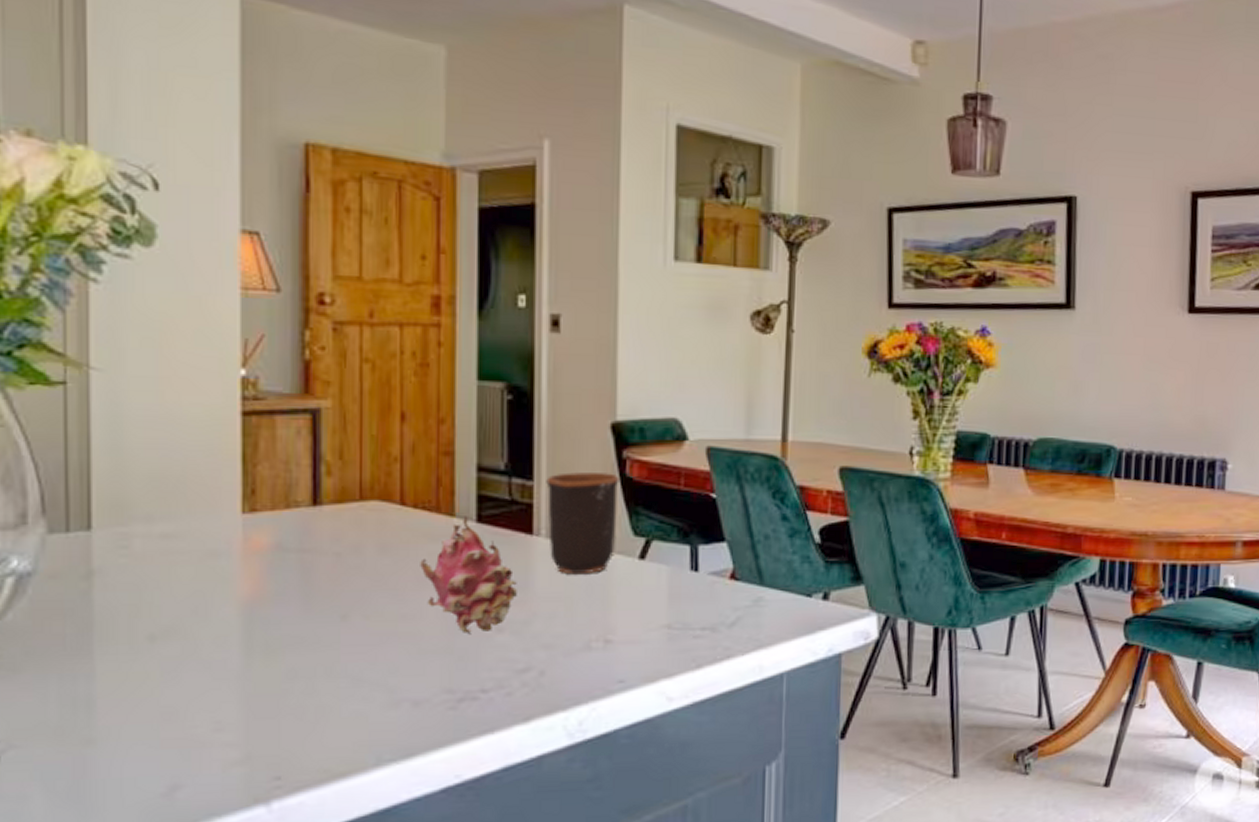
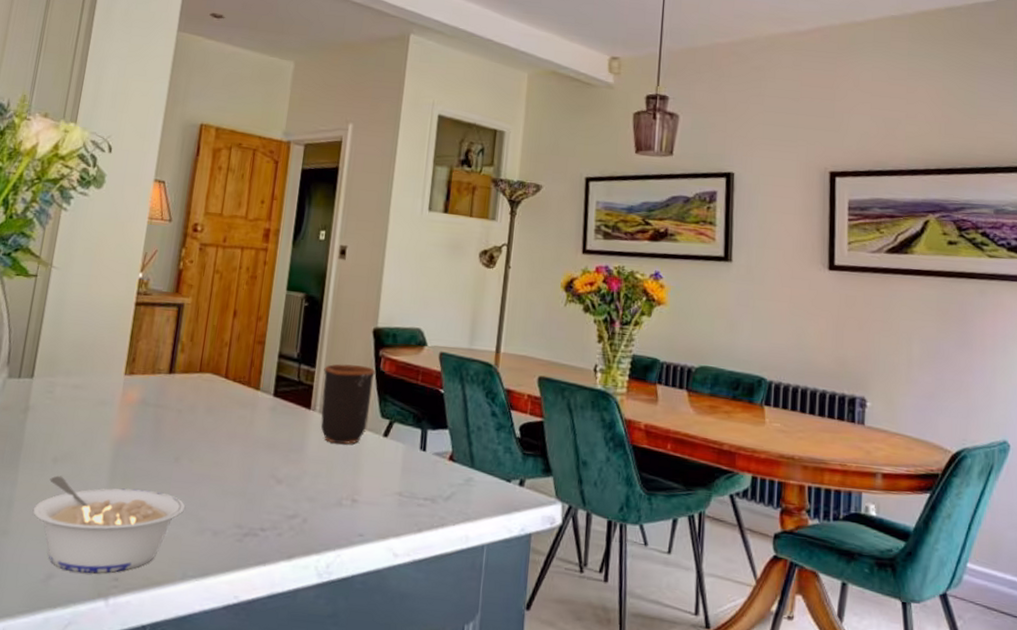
legume: none [129,658,365,777] -> present [32,475,185,574]
fruit: present [420,516,517,633] -> none [232,390,296,482]

